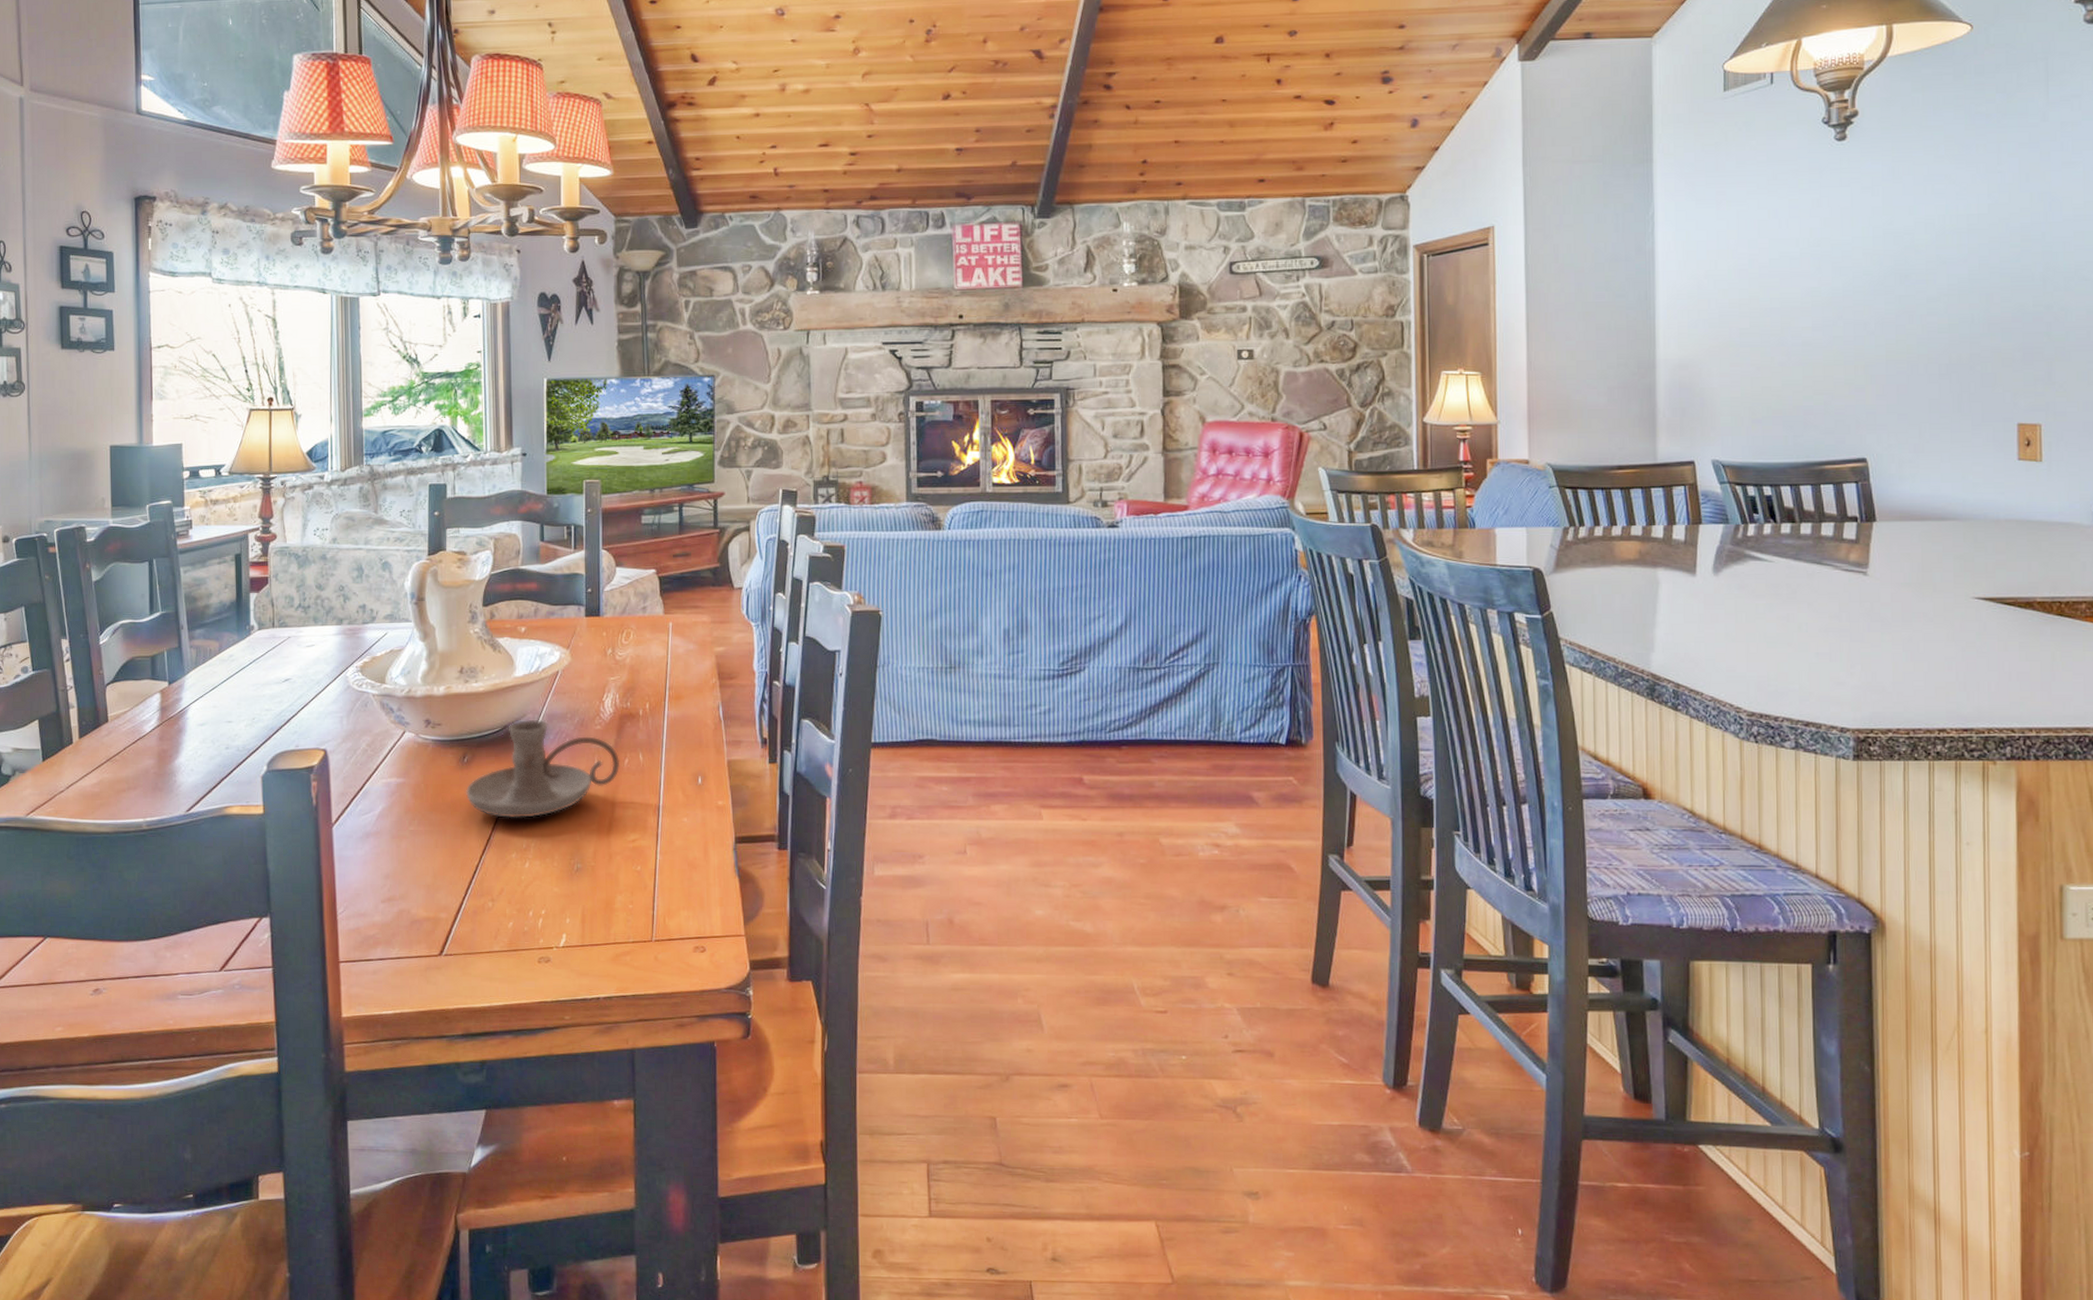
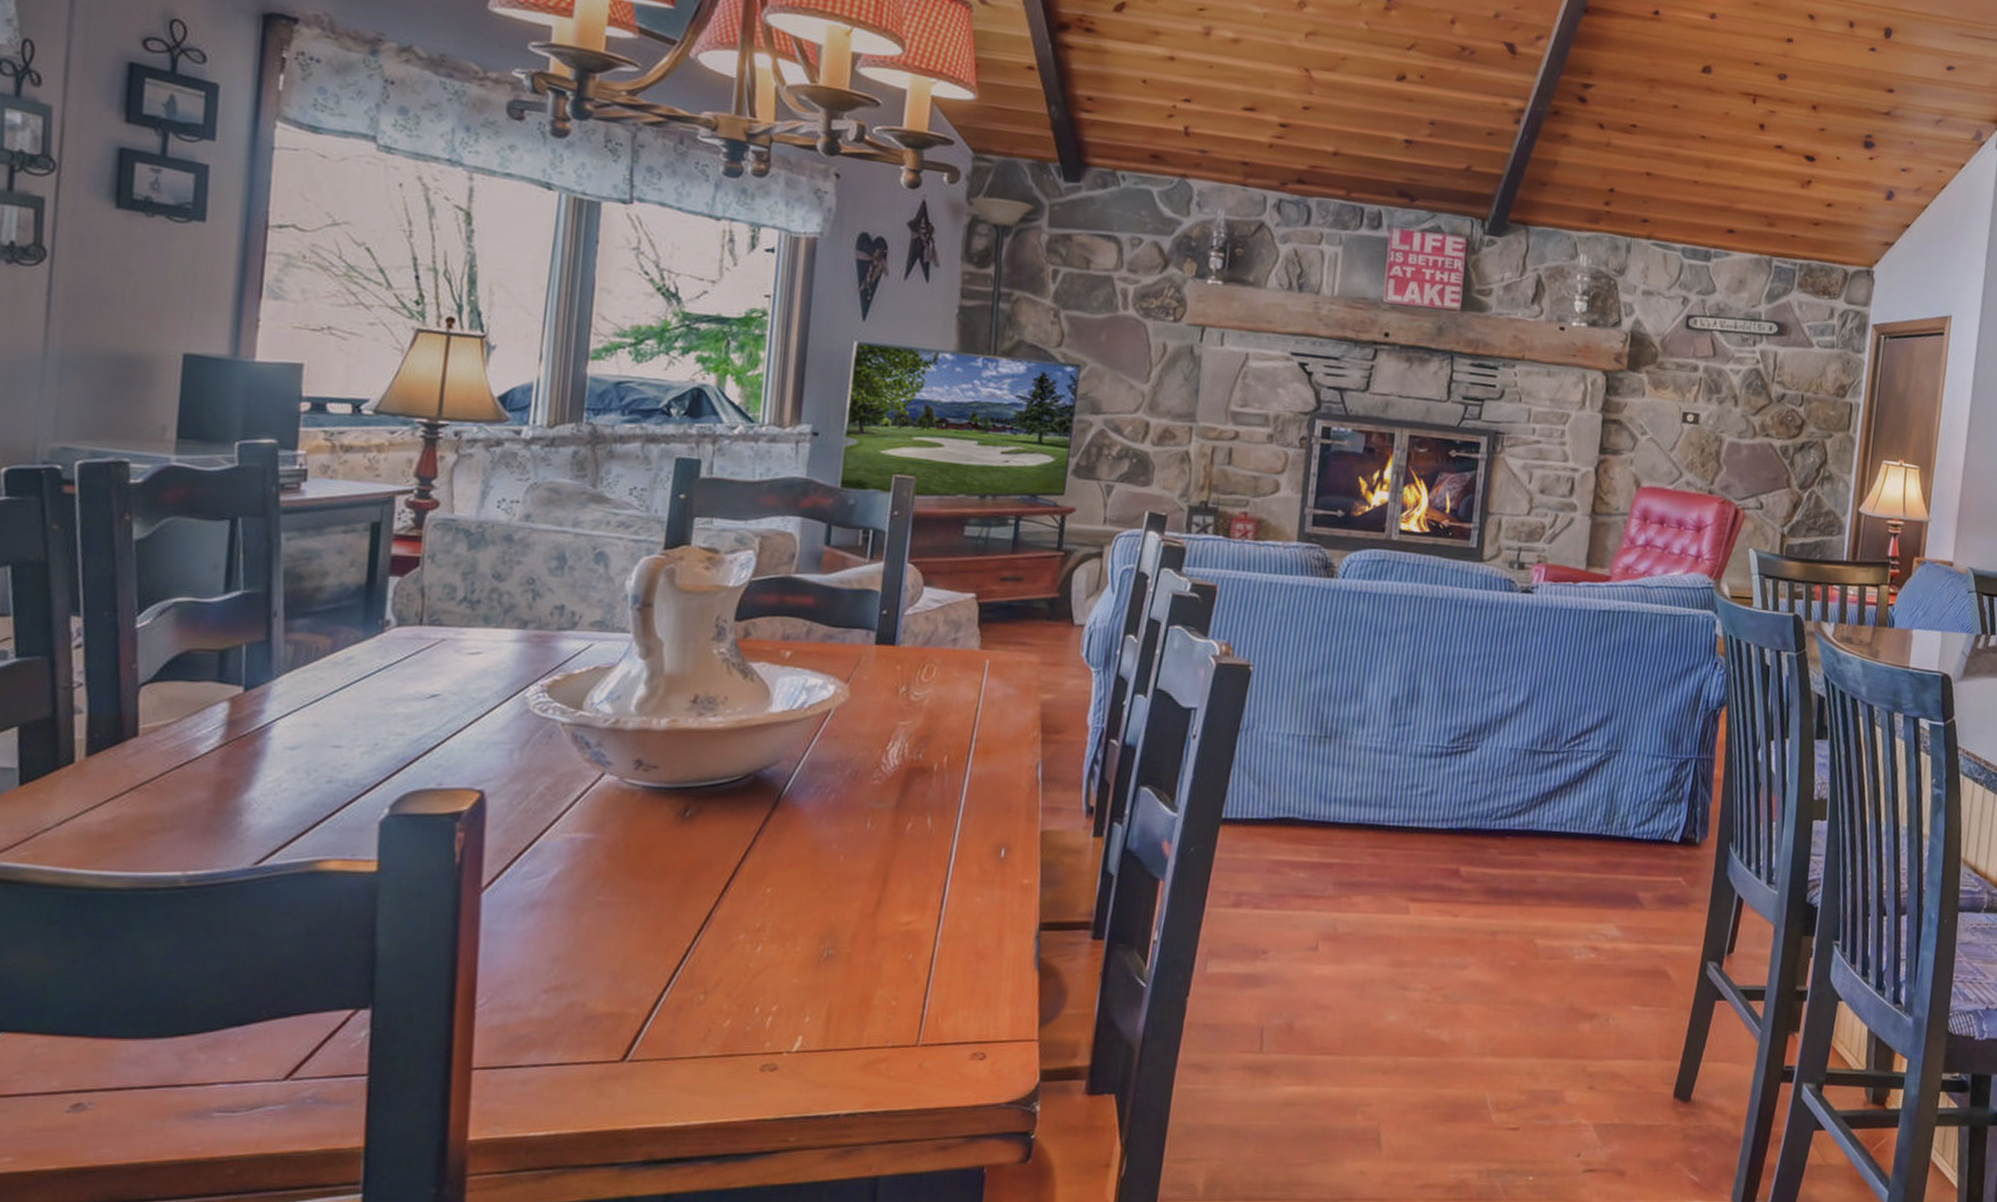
candle holder: present [465,719,621,818] -> none [682,767,901,891]

